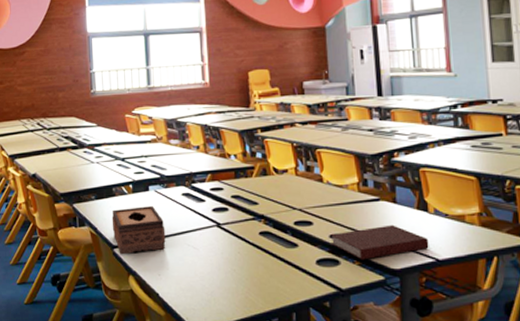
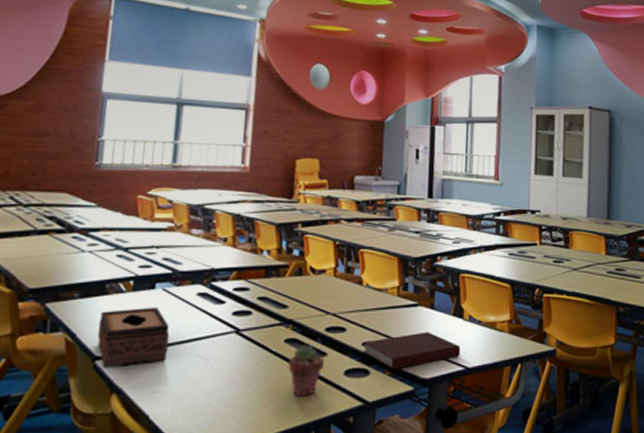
potted succulent: none [264,236,297,283] -> present [288,344,324,397]

